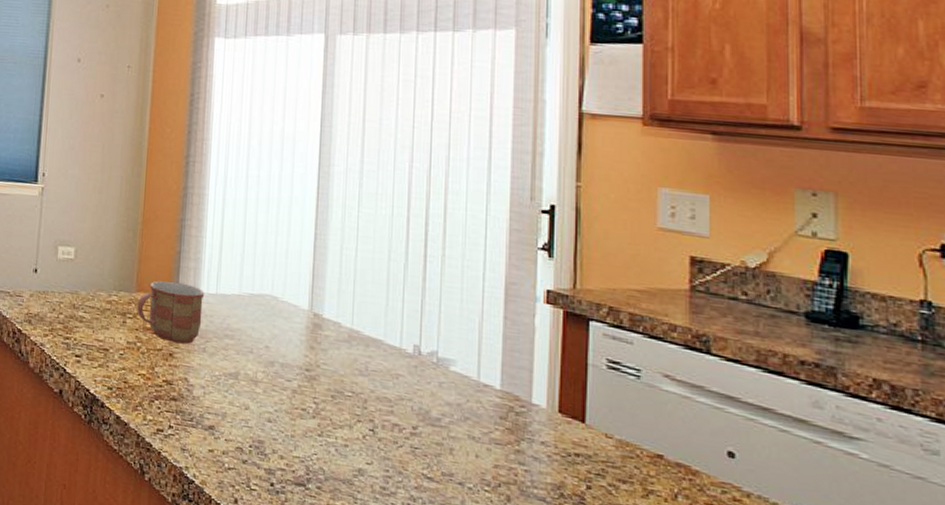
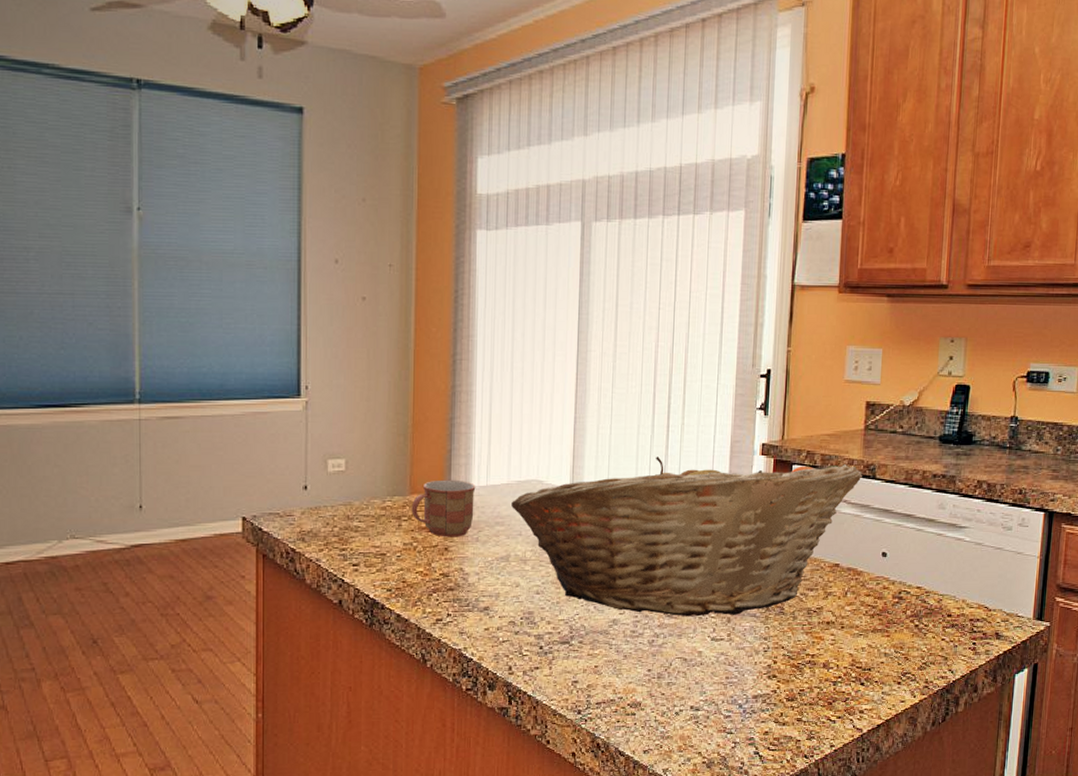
fruit basket: none [243,288,691,495] -> present [512,457,862,617]

